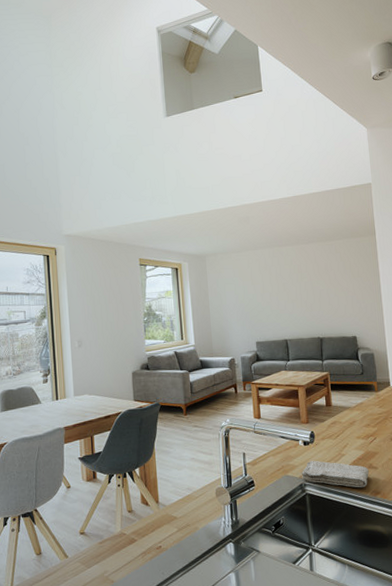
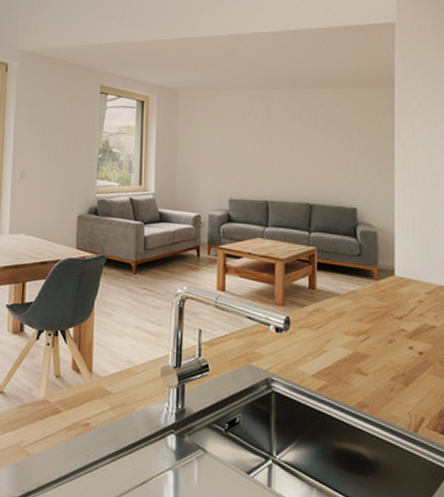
washcloth: present [302,460,369,488] -> none [269,351,356,396]

